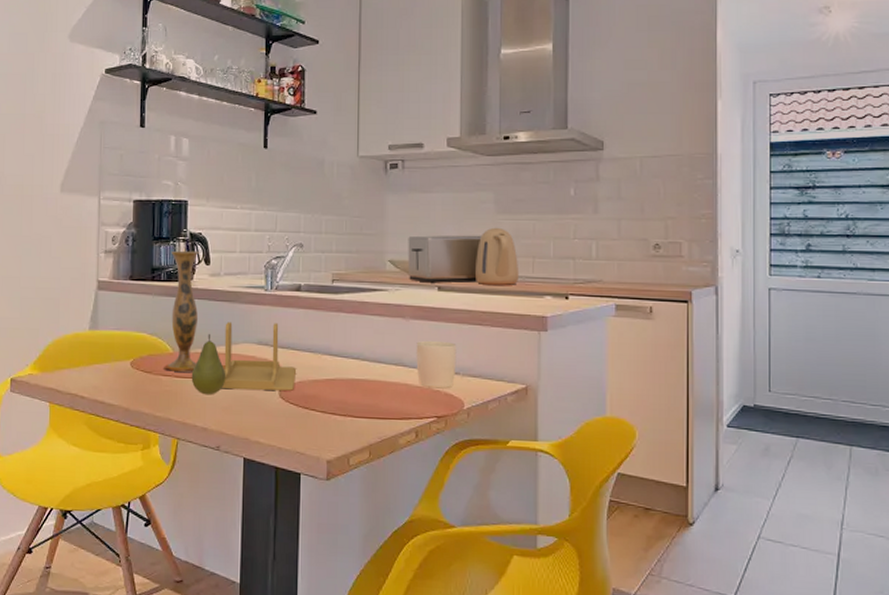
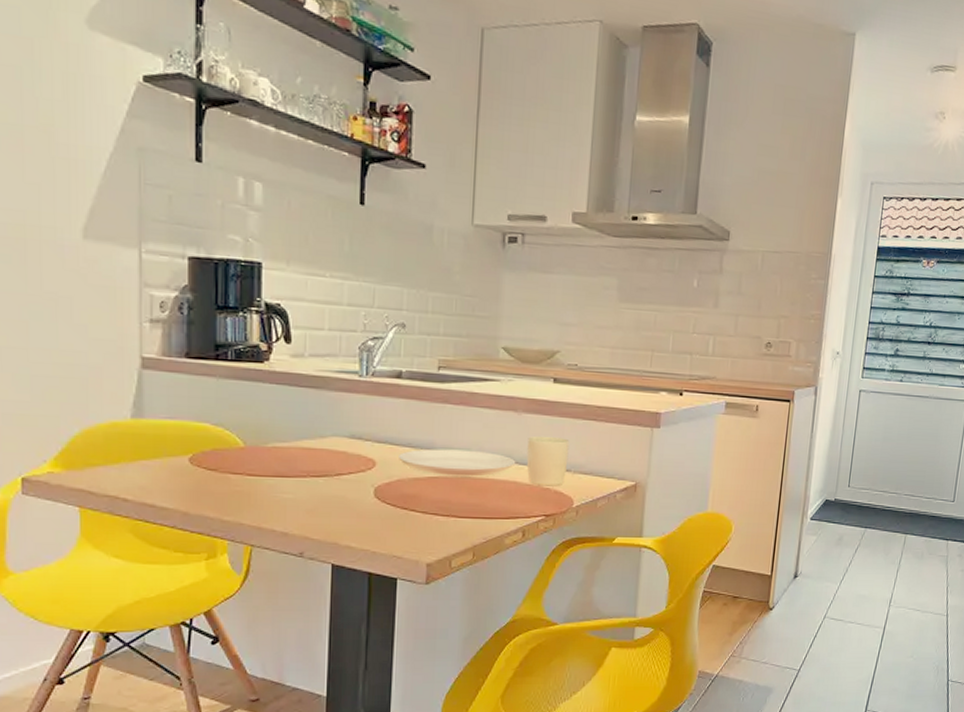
vase: present [164,250,200,372] -> none [233,324,278,470]
fruit: present [191,333,226,396] -> none [268,424,312,496]
napkin holder: present [221,322,296,391] -> none [305,411,394,490]
plate: none [299,353,406,379] -> present [397,448,516,477]
toaster: present [407,235,482,283] -> none [522,321,602,375]
kettle: present [474,227,520,286] -> none [592,316,638,380]

